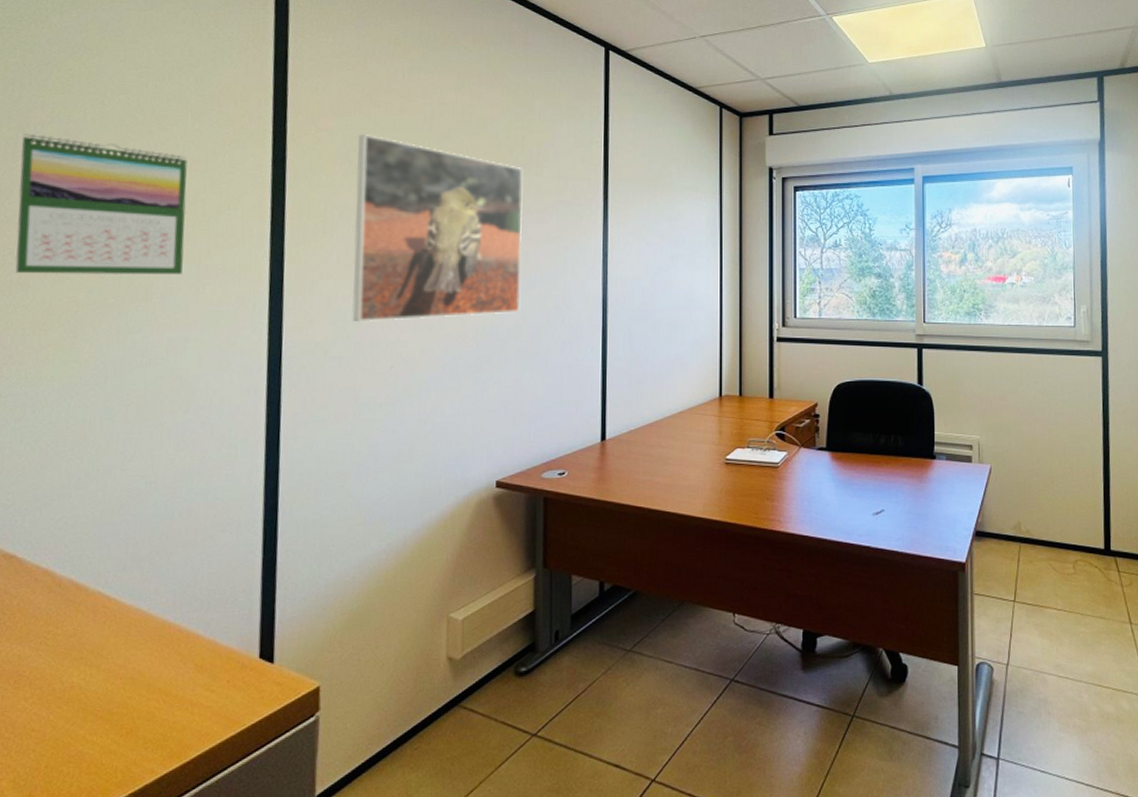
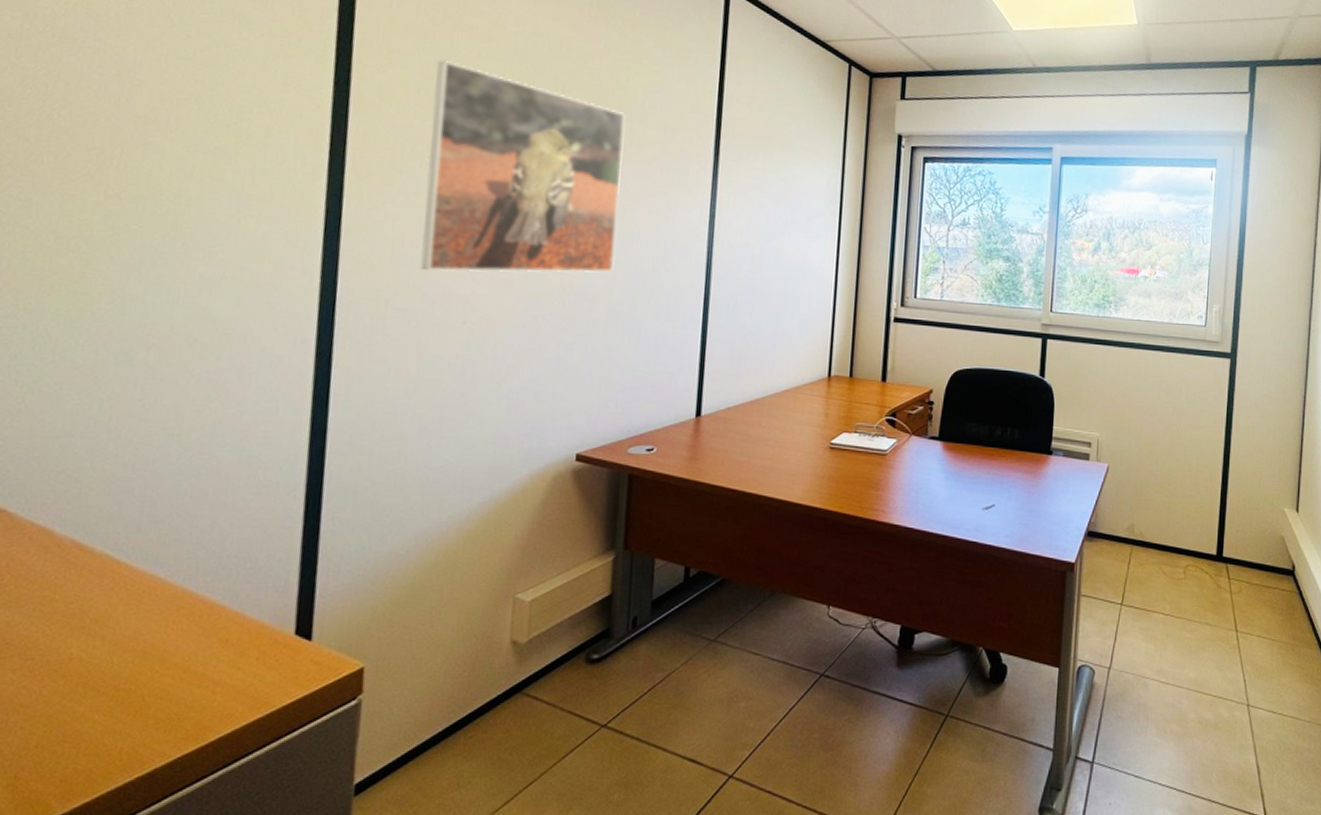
calendar: present [15,134,187,274] -> none [14,26,232,203]

